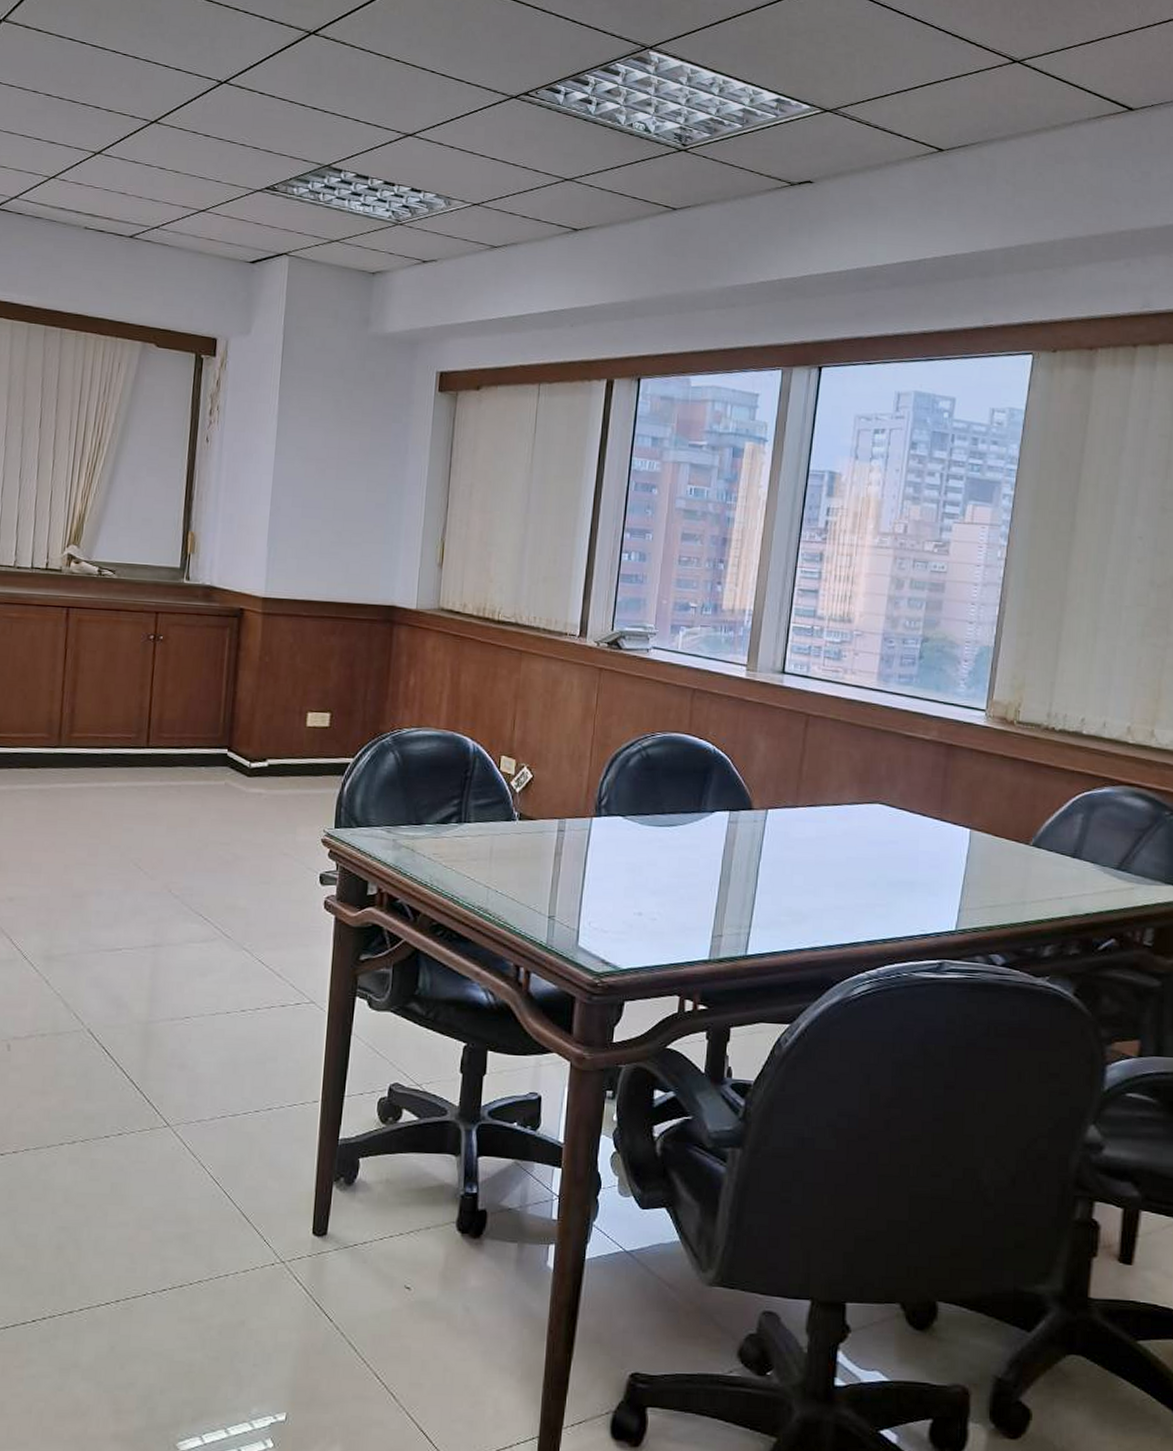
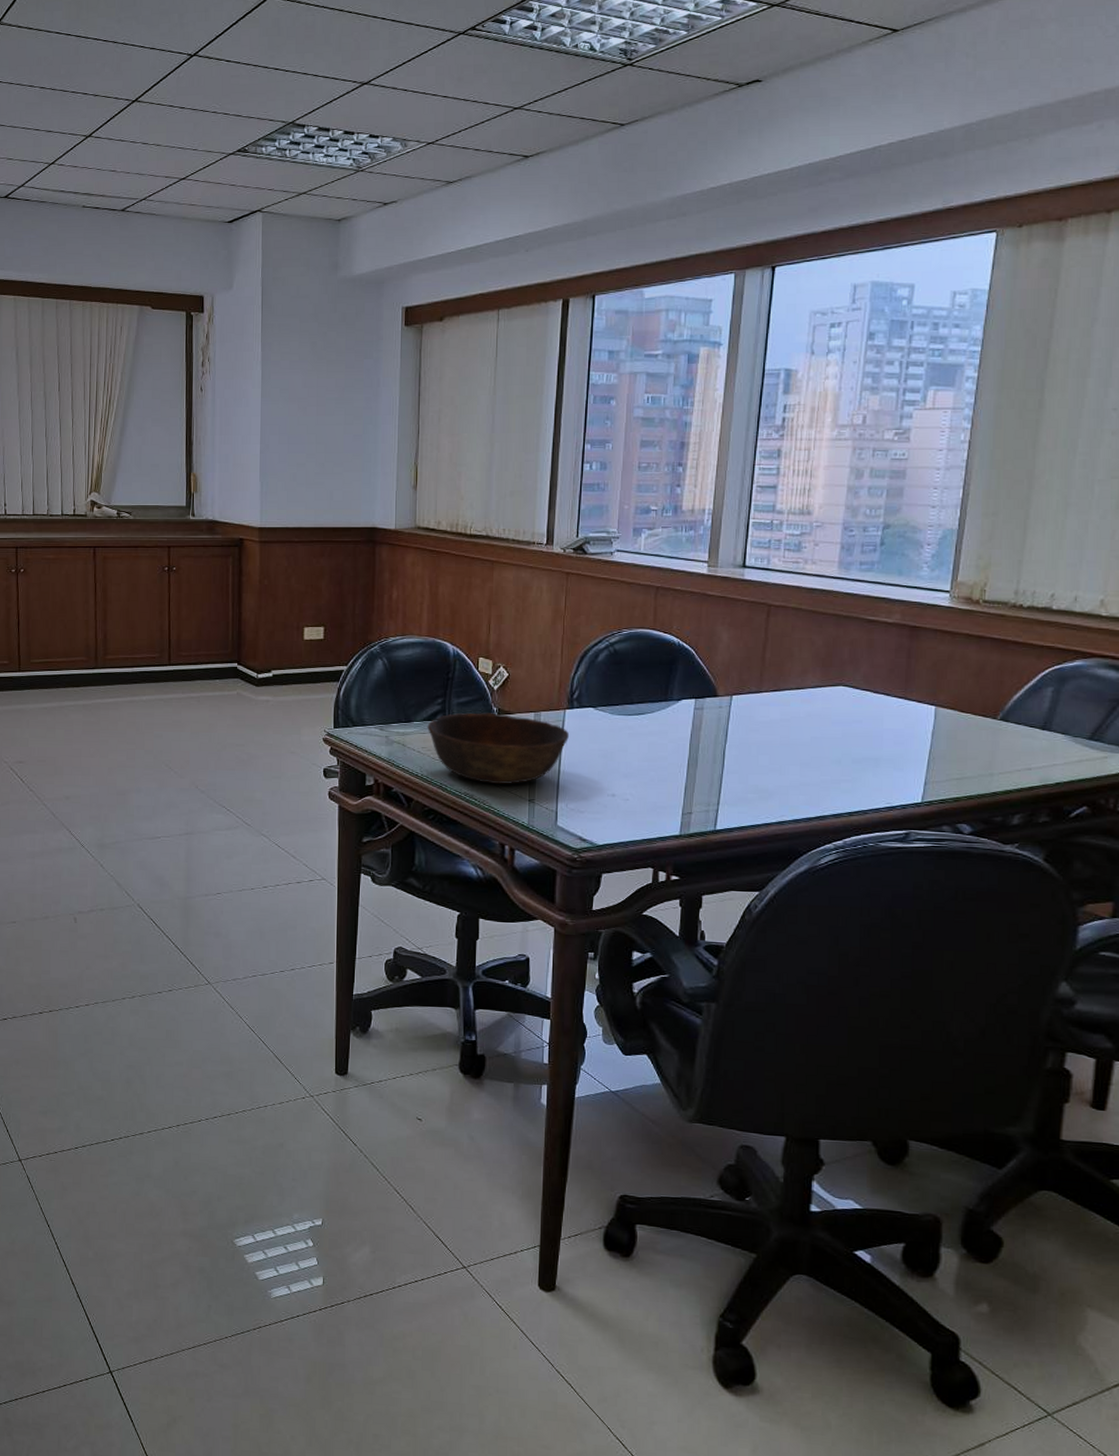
bowl: none [440,817,595,898] -> present [427,713,569,784]

